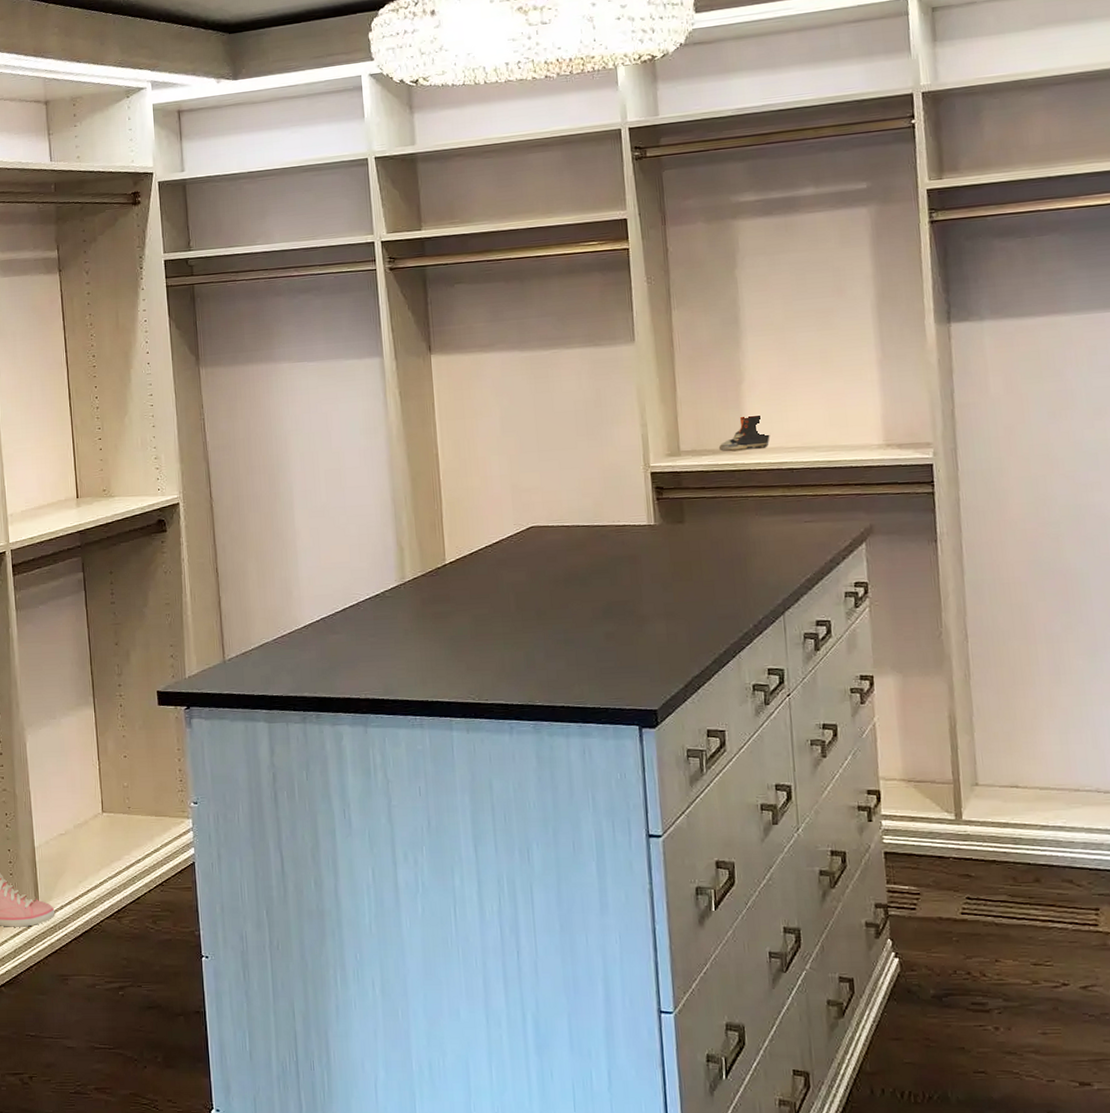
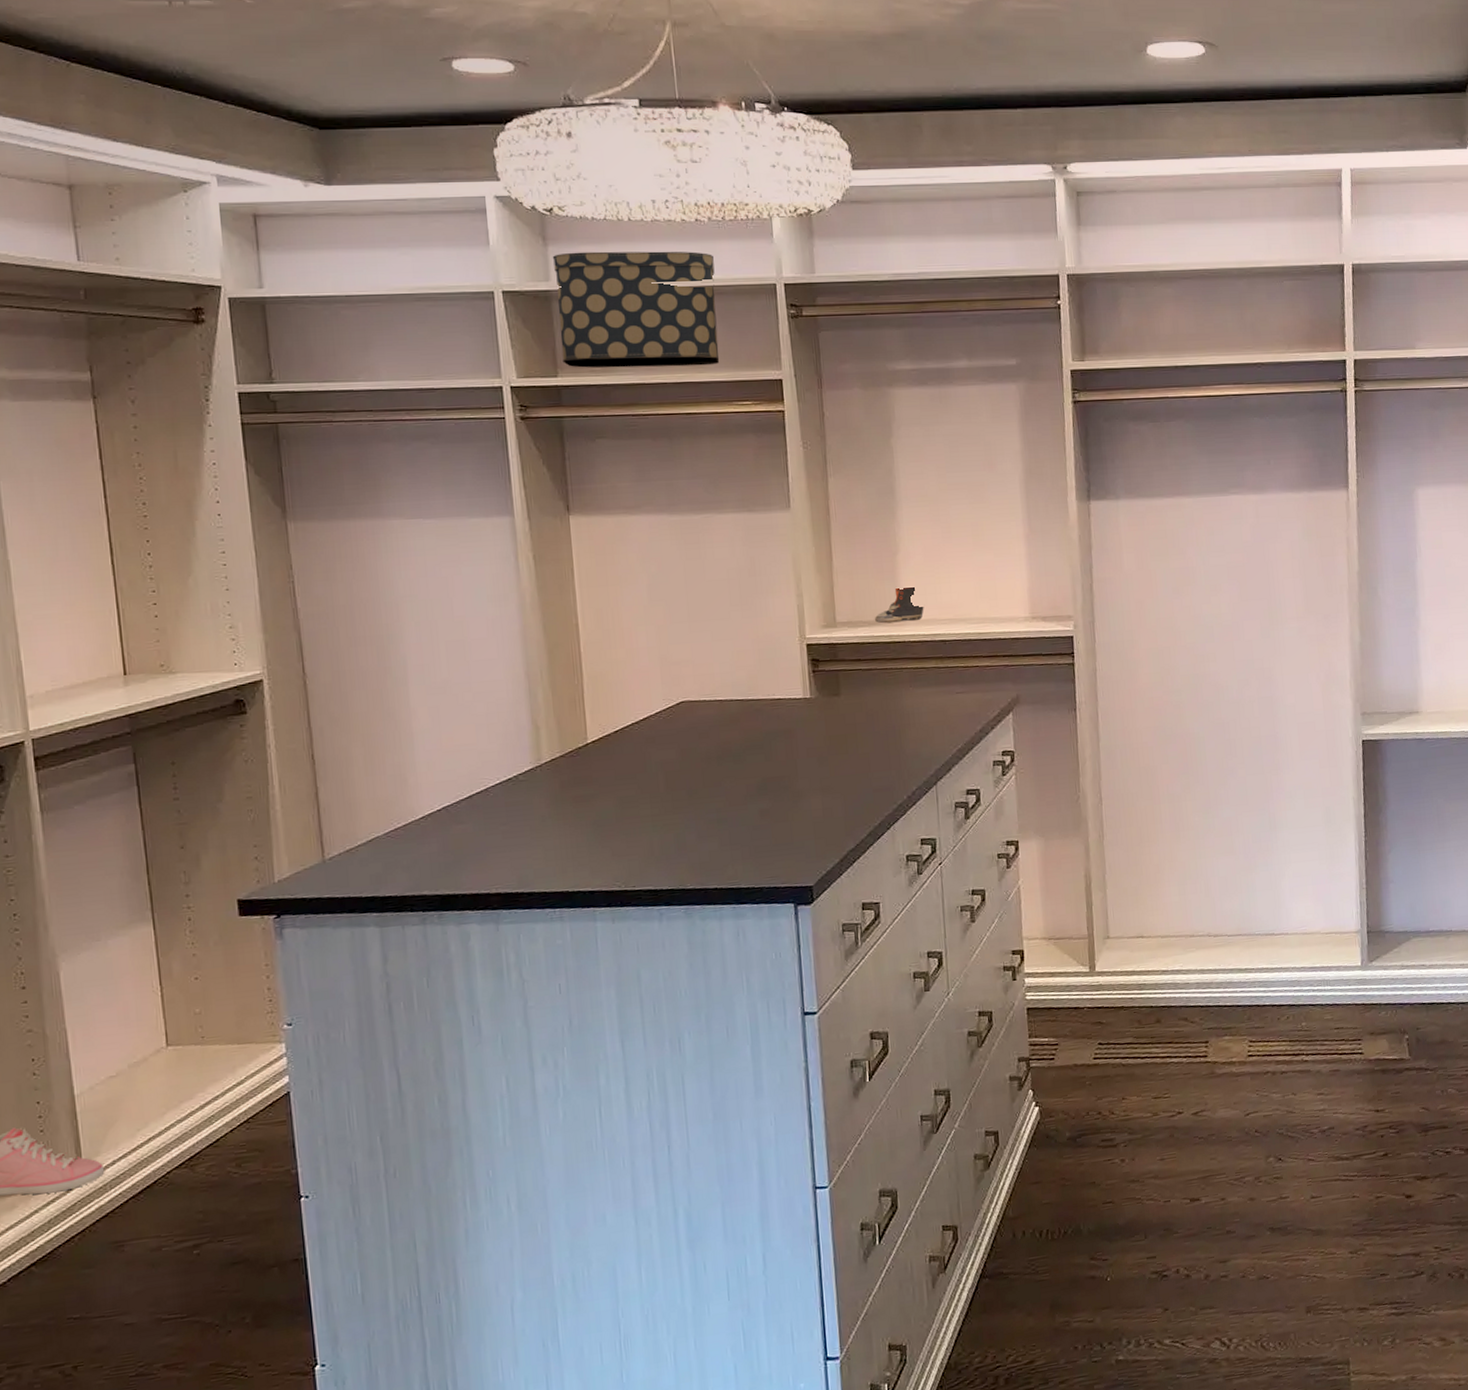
storage box: none [417,106,568,221] -> present [552,251,720,368]

